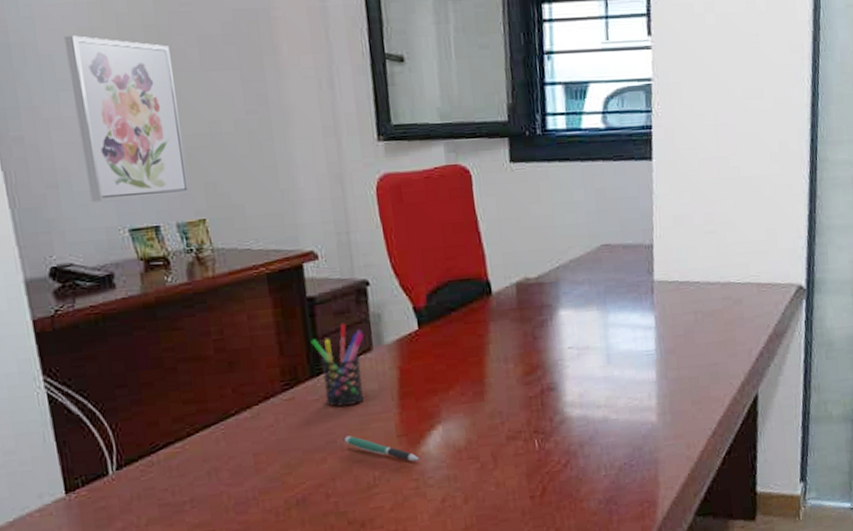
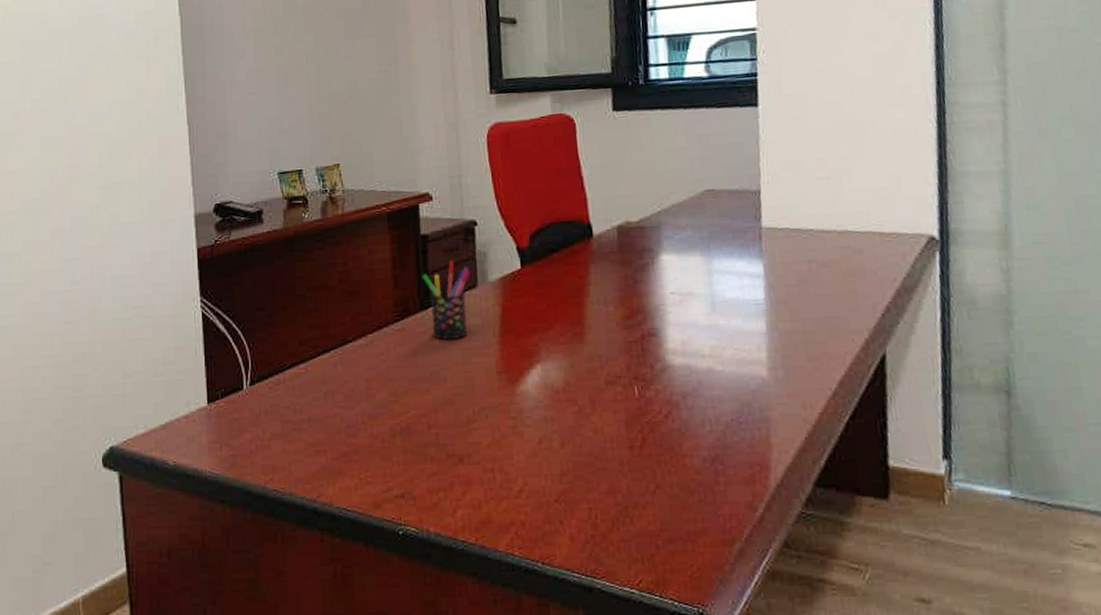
wall art: present [64,35,190,203] -> none [243,15,329,150]
pen: present [343,435,420,462] -> none [446,368,518,400]

